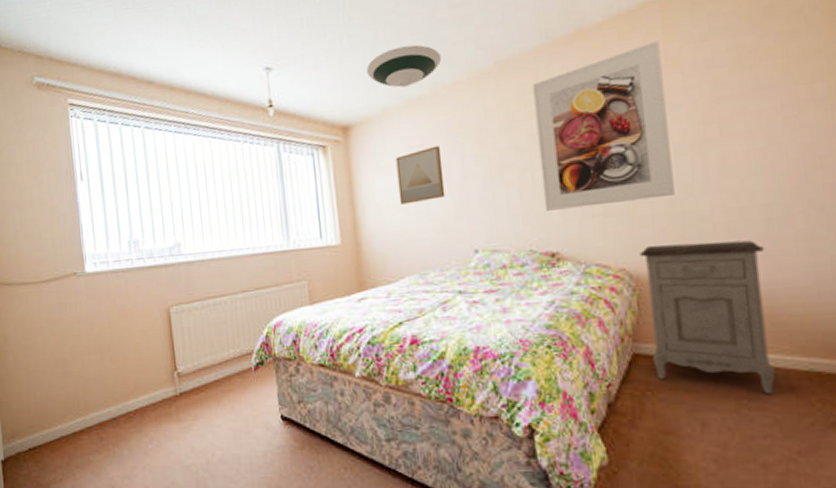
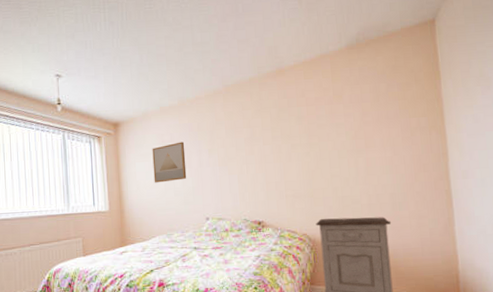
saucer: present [367,44,442,88] -> none [133,68,187,98]
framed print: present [532,41,675,211] -> none [248,81,338,192]

